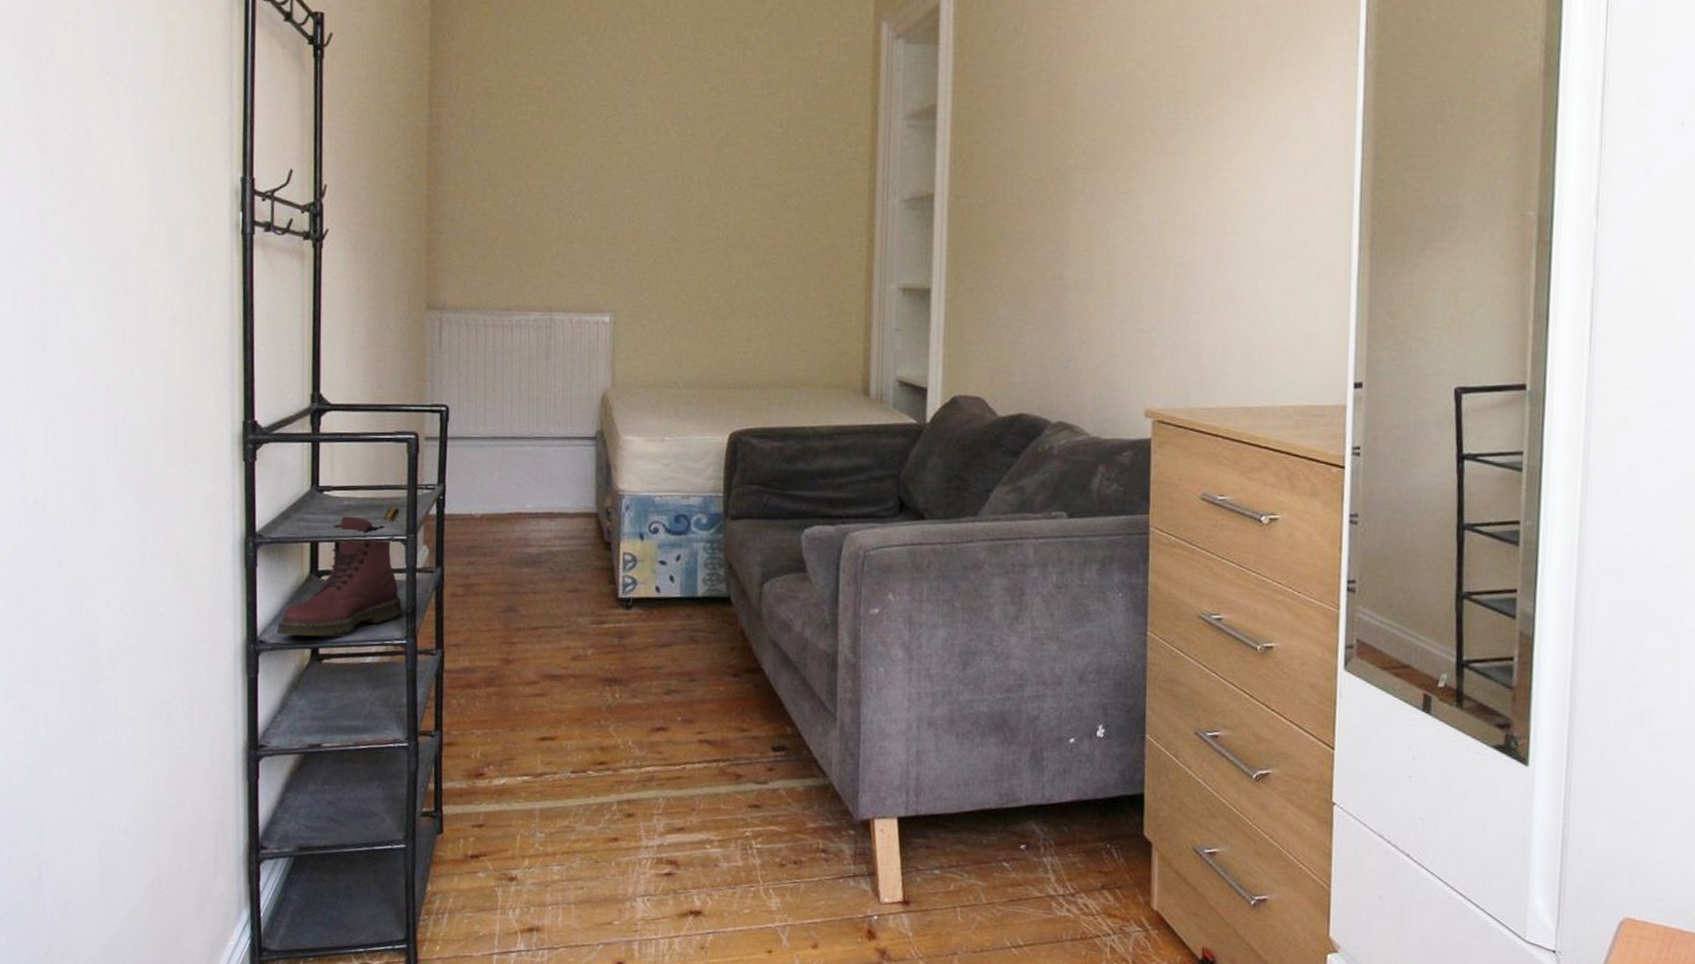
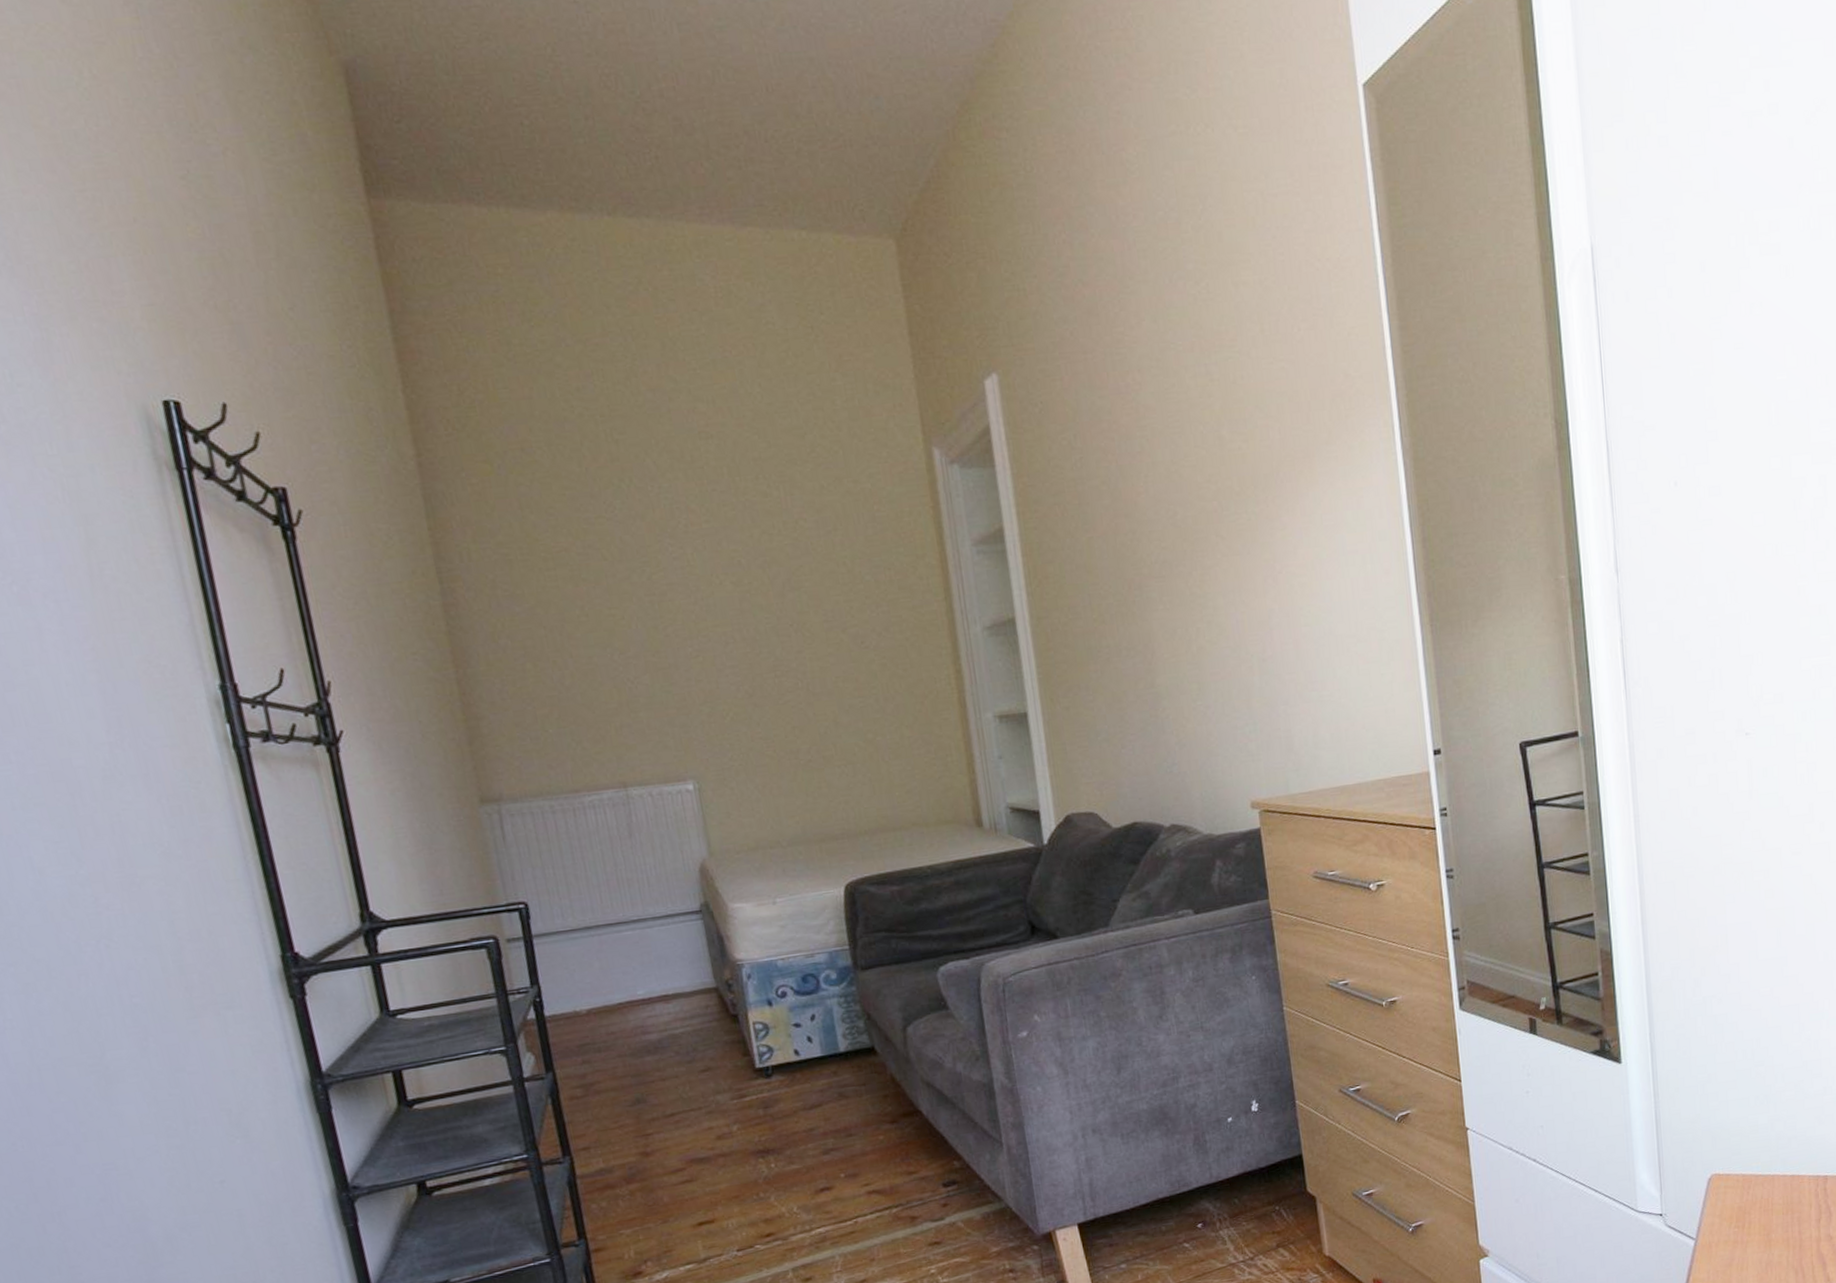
boot: present [276,507,403,637] -> none [370,1018,517,1176]

